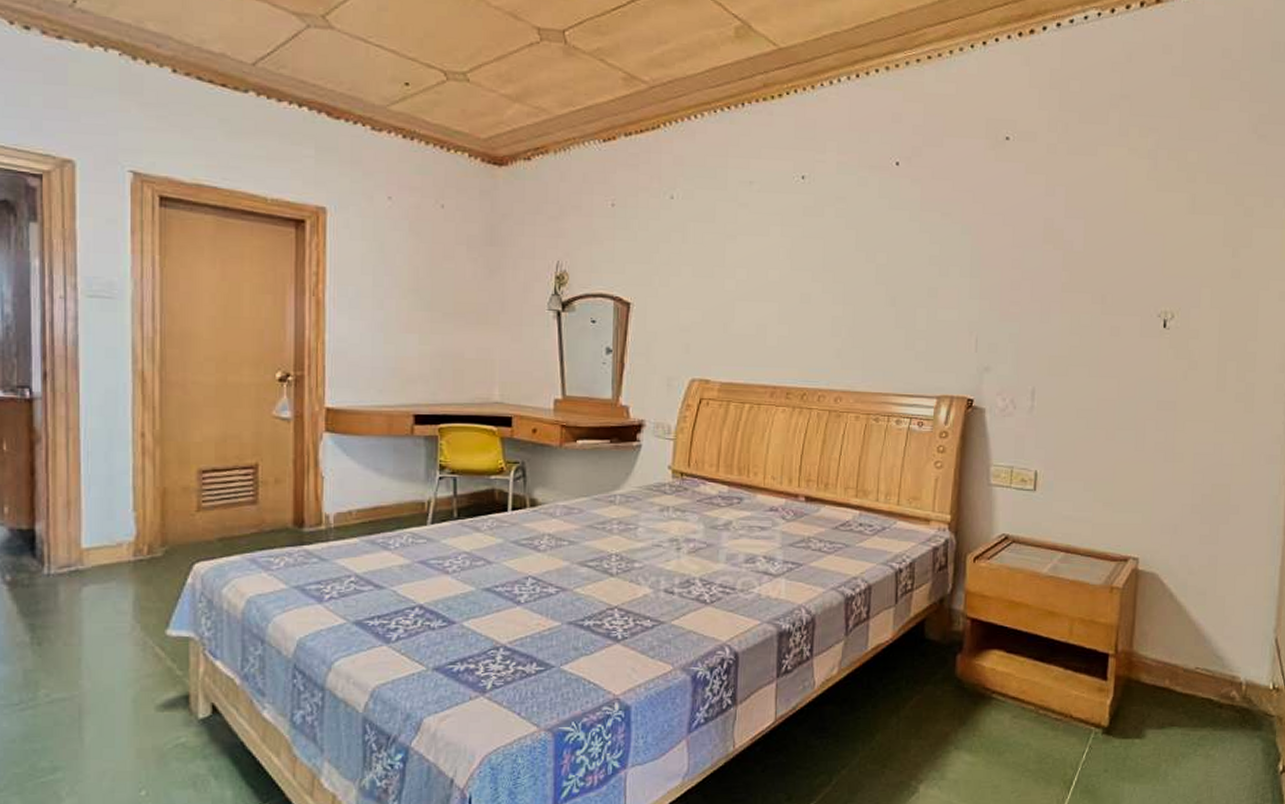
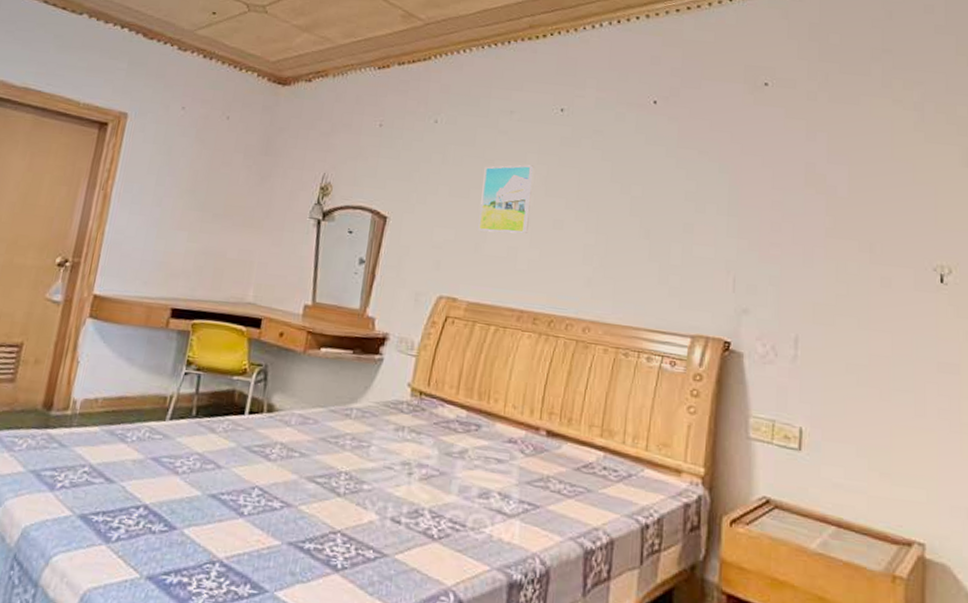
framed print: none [725,238,779,311] -> present [478,164,535,234]

